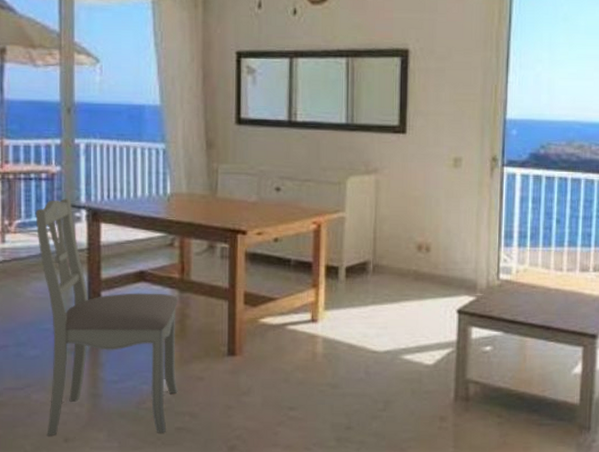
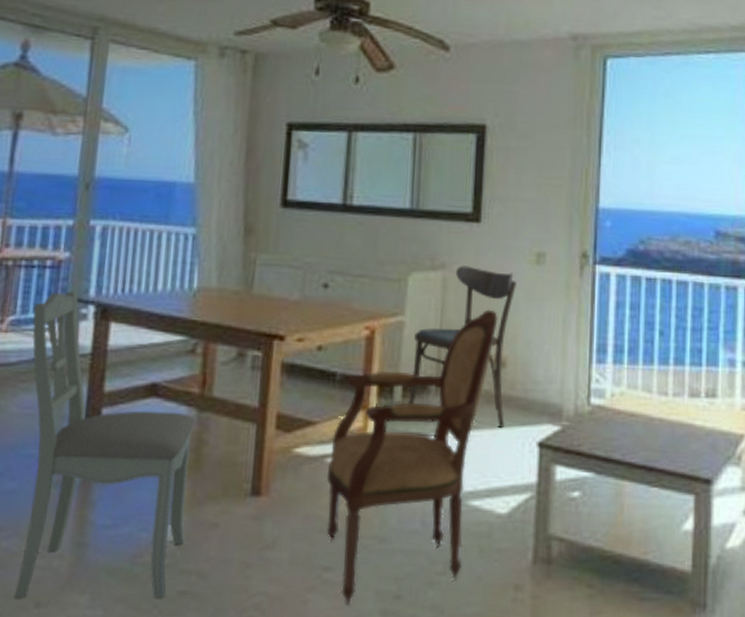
armchair: none [287,205,423,435] -> present [326,309,498,605]
dining chair: none [351,170,437,300] -> present [408,265,516,429]

